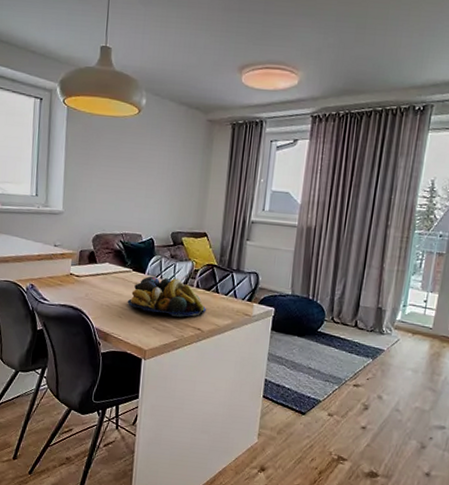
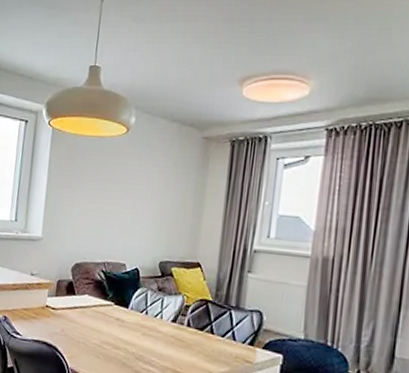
fruit bowl: present [127,276,206,317] -> none [107,311,198,361]

